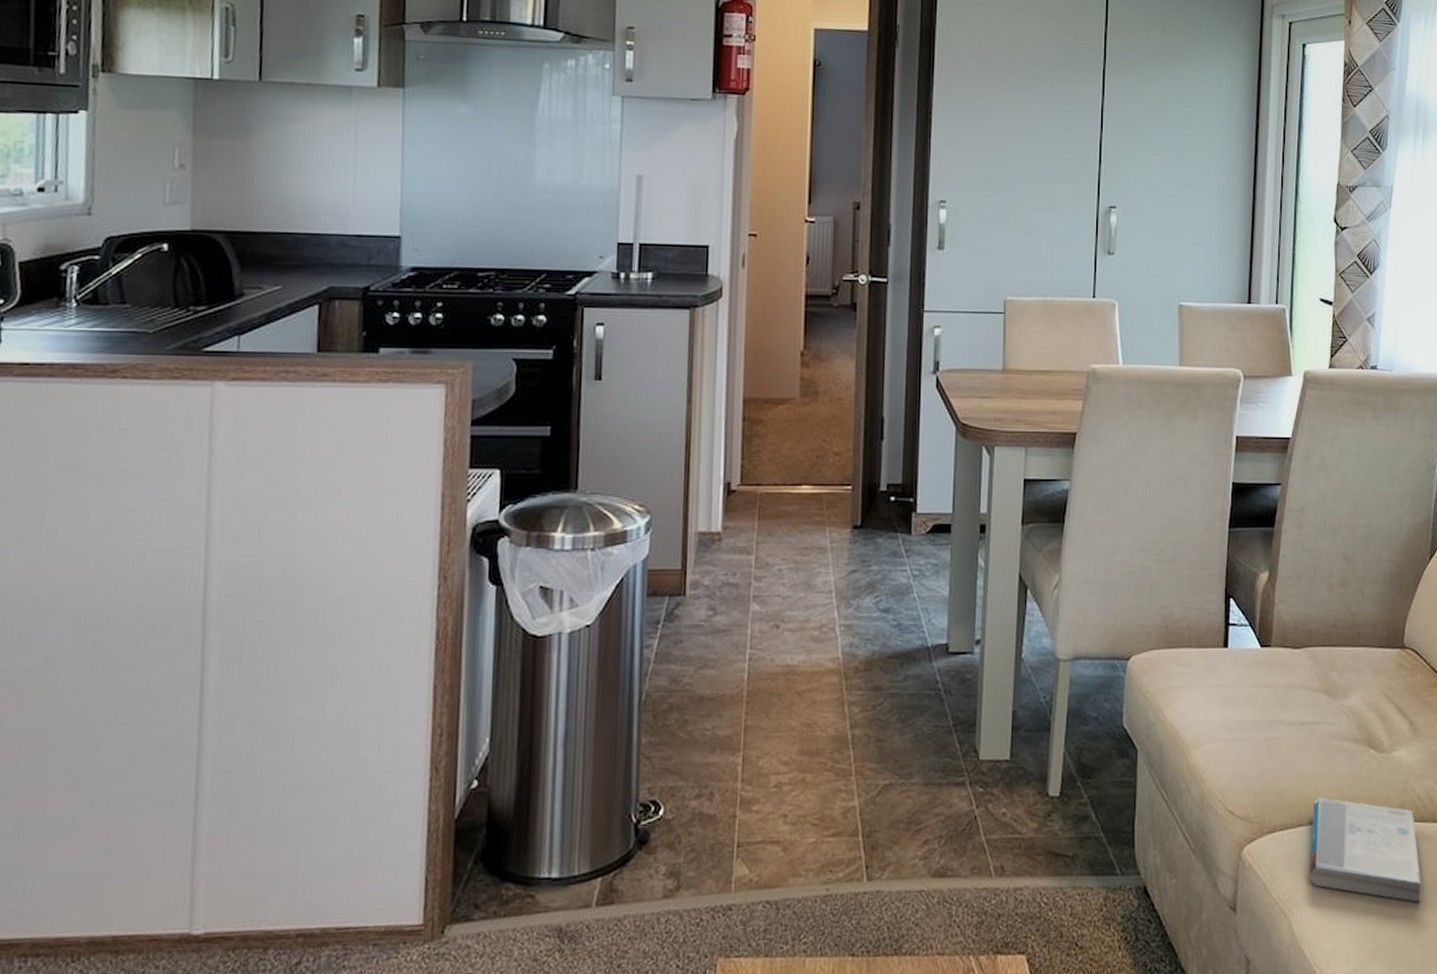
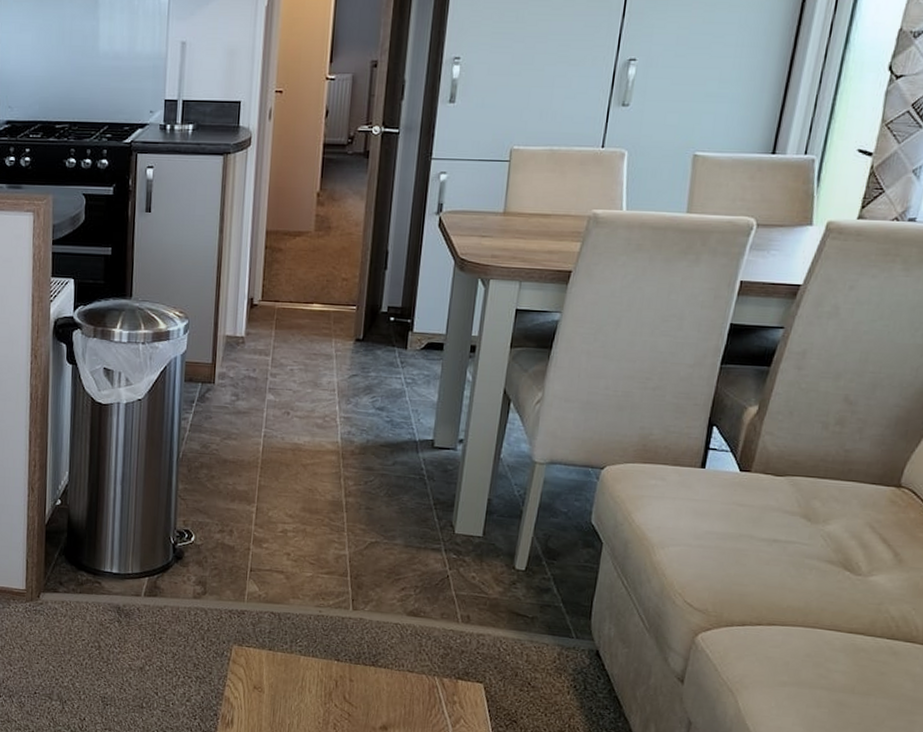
book: present [1309,796,1421,903] -> none [762,604,885,705]

